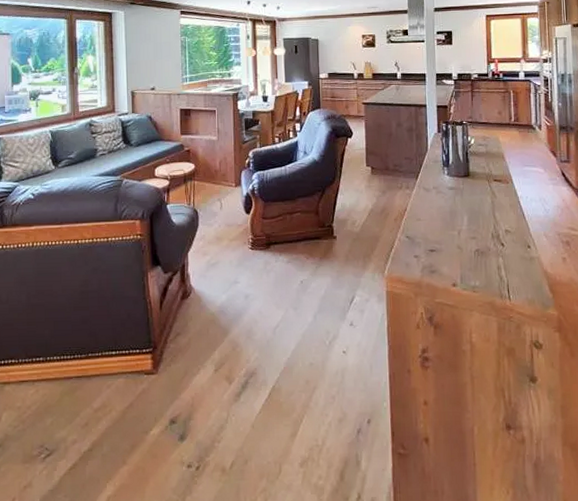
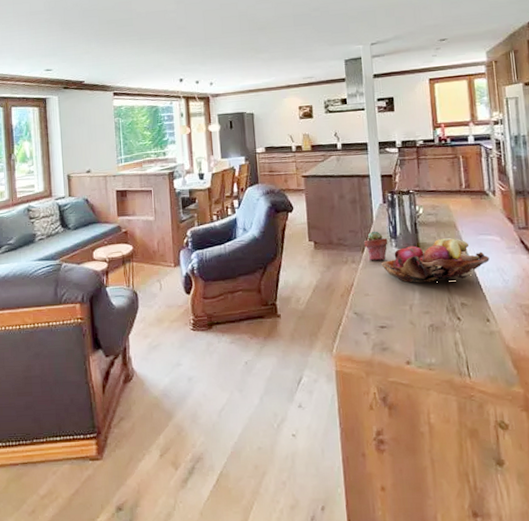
potted succulent: none [418,159,441,188] -> present [364,231,388,261]
fruit basket: none [434,168,533,210] -> present [382,238,490,283]

